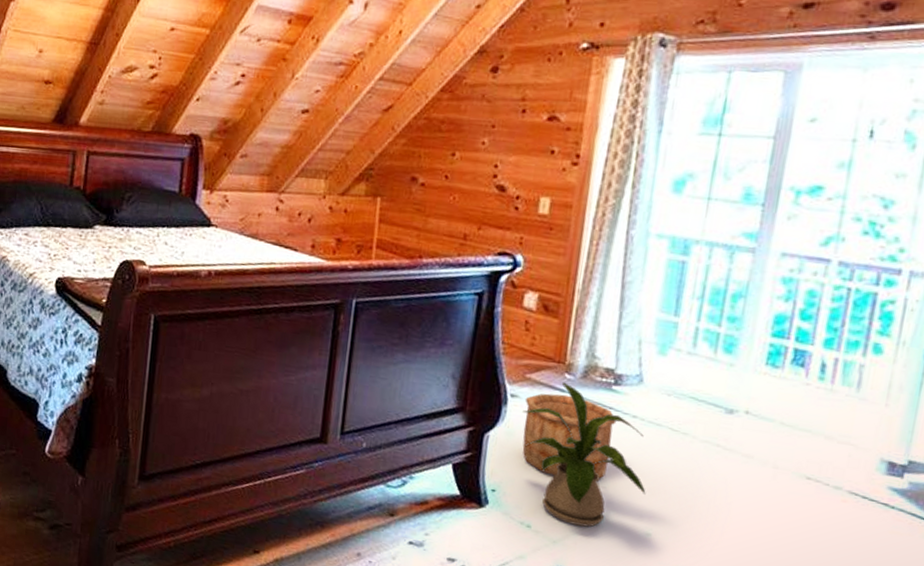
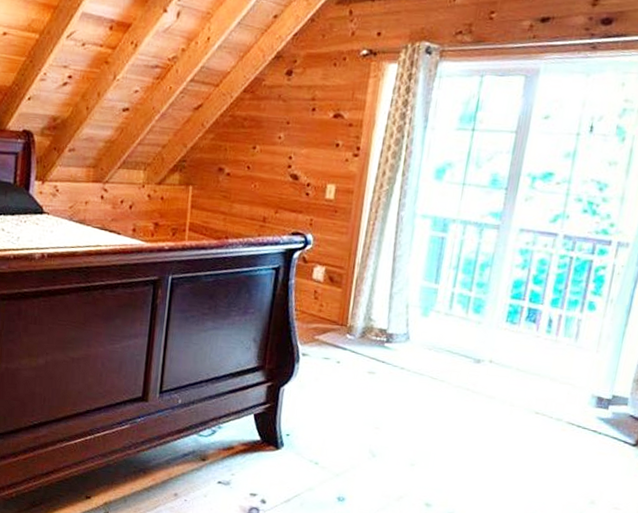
wooden bucket: present [522,393,617,479] -> none [311,351,388,421]
house plant: present [523,382,646,527] -> none [312,341,411,462]

